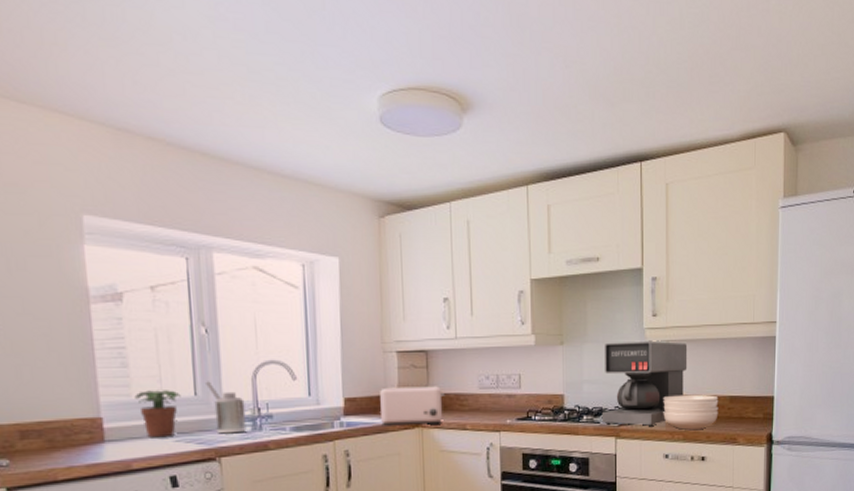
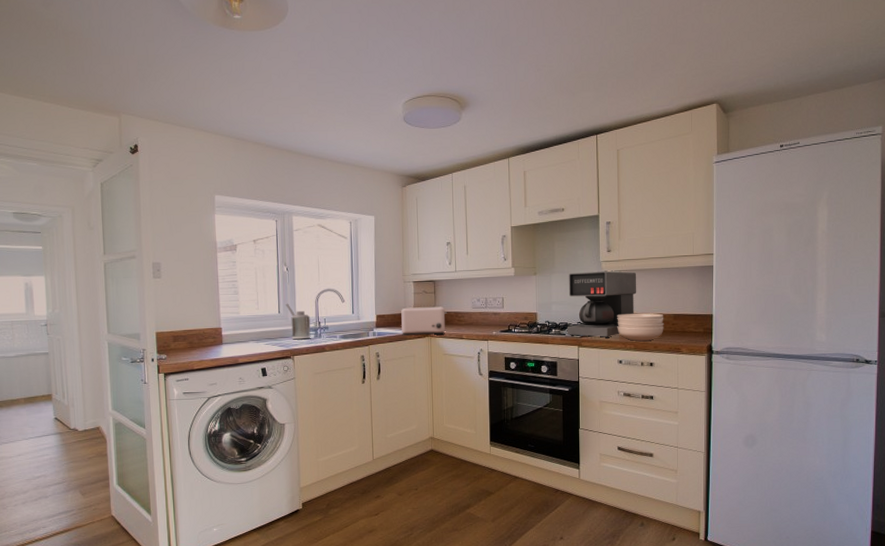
potted plant: present [135,390,181,438] -> none [242,309,270,342]

